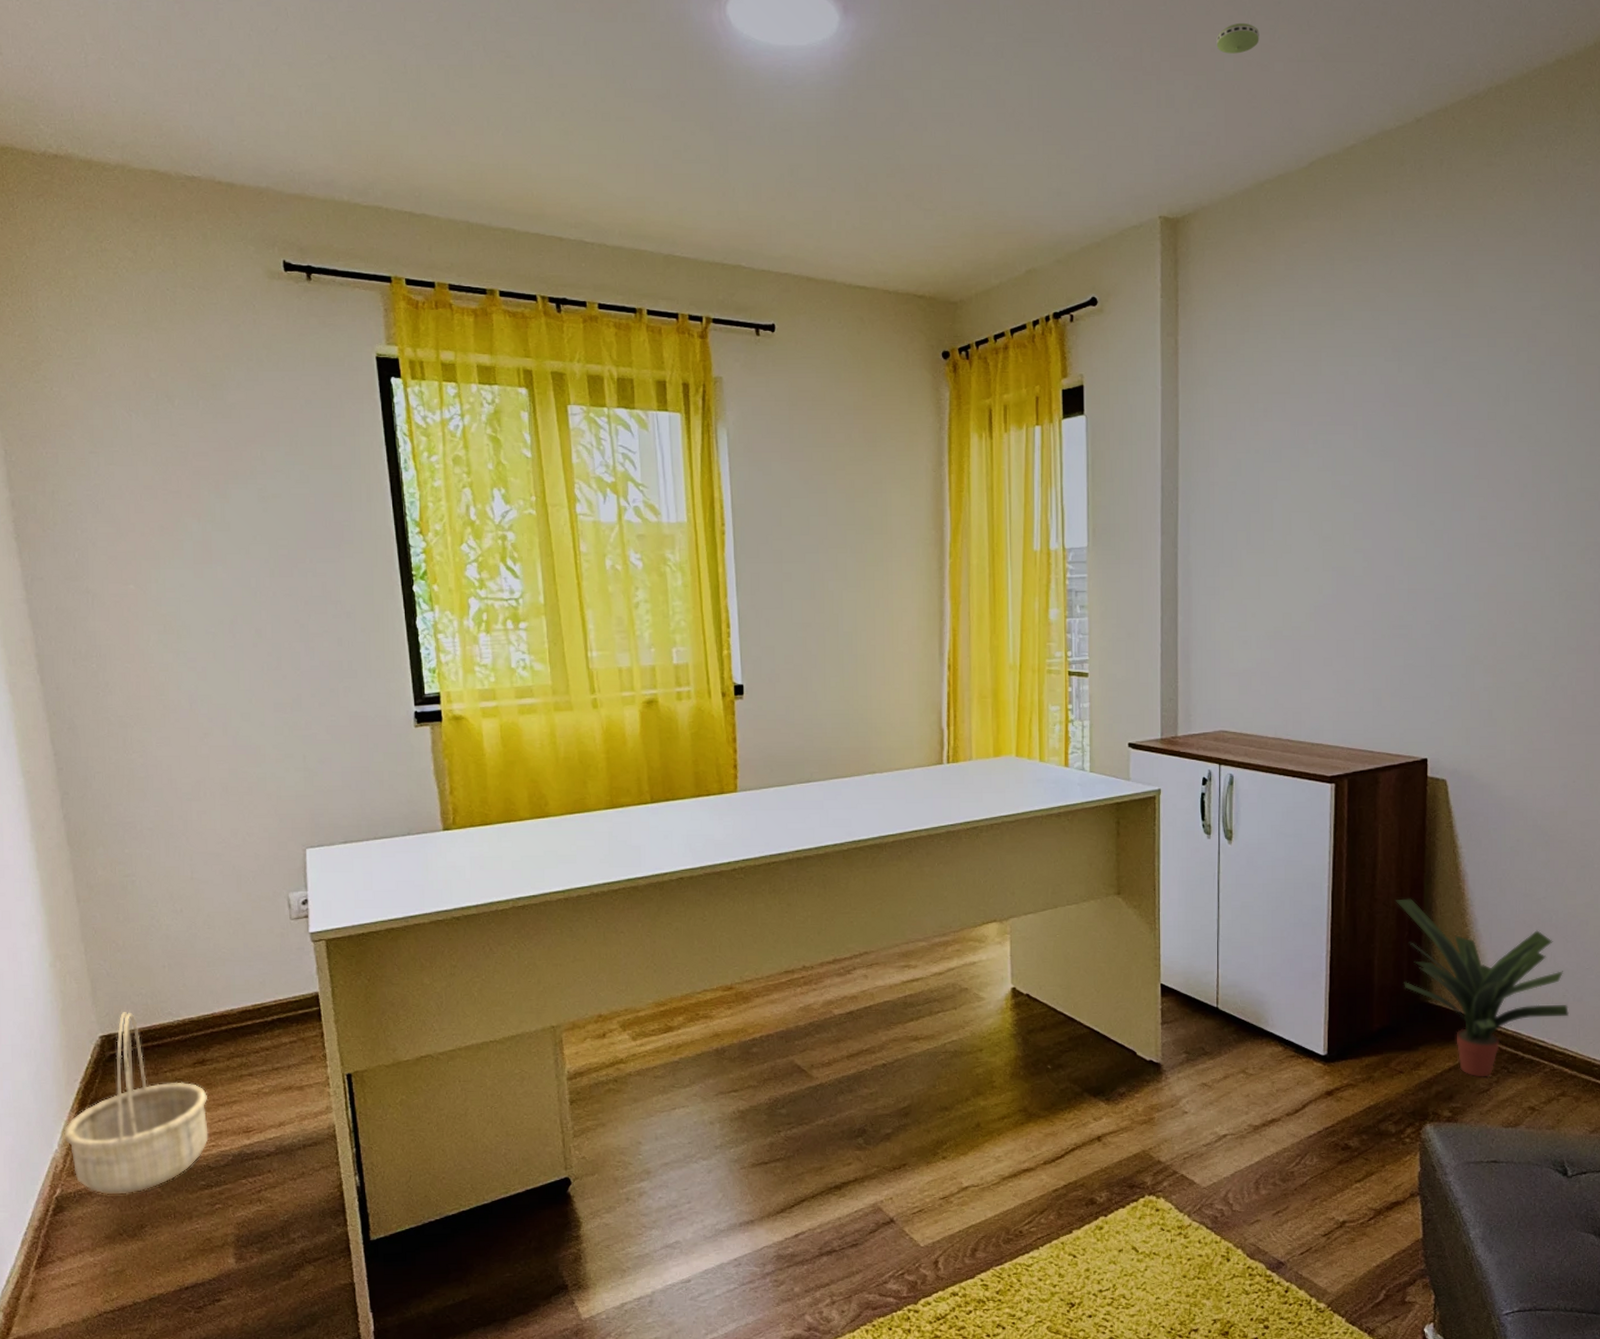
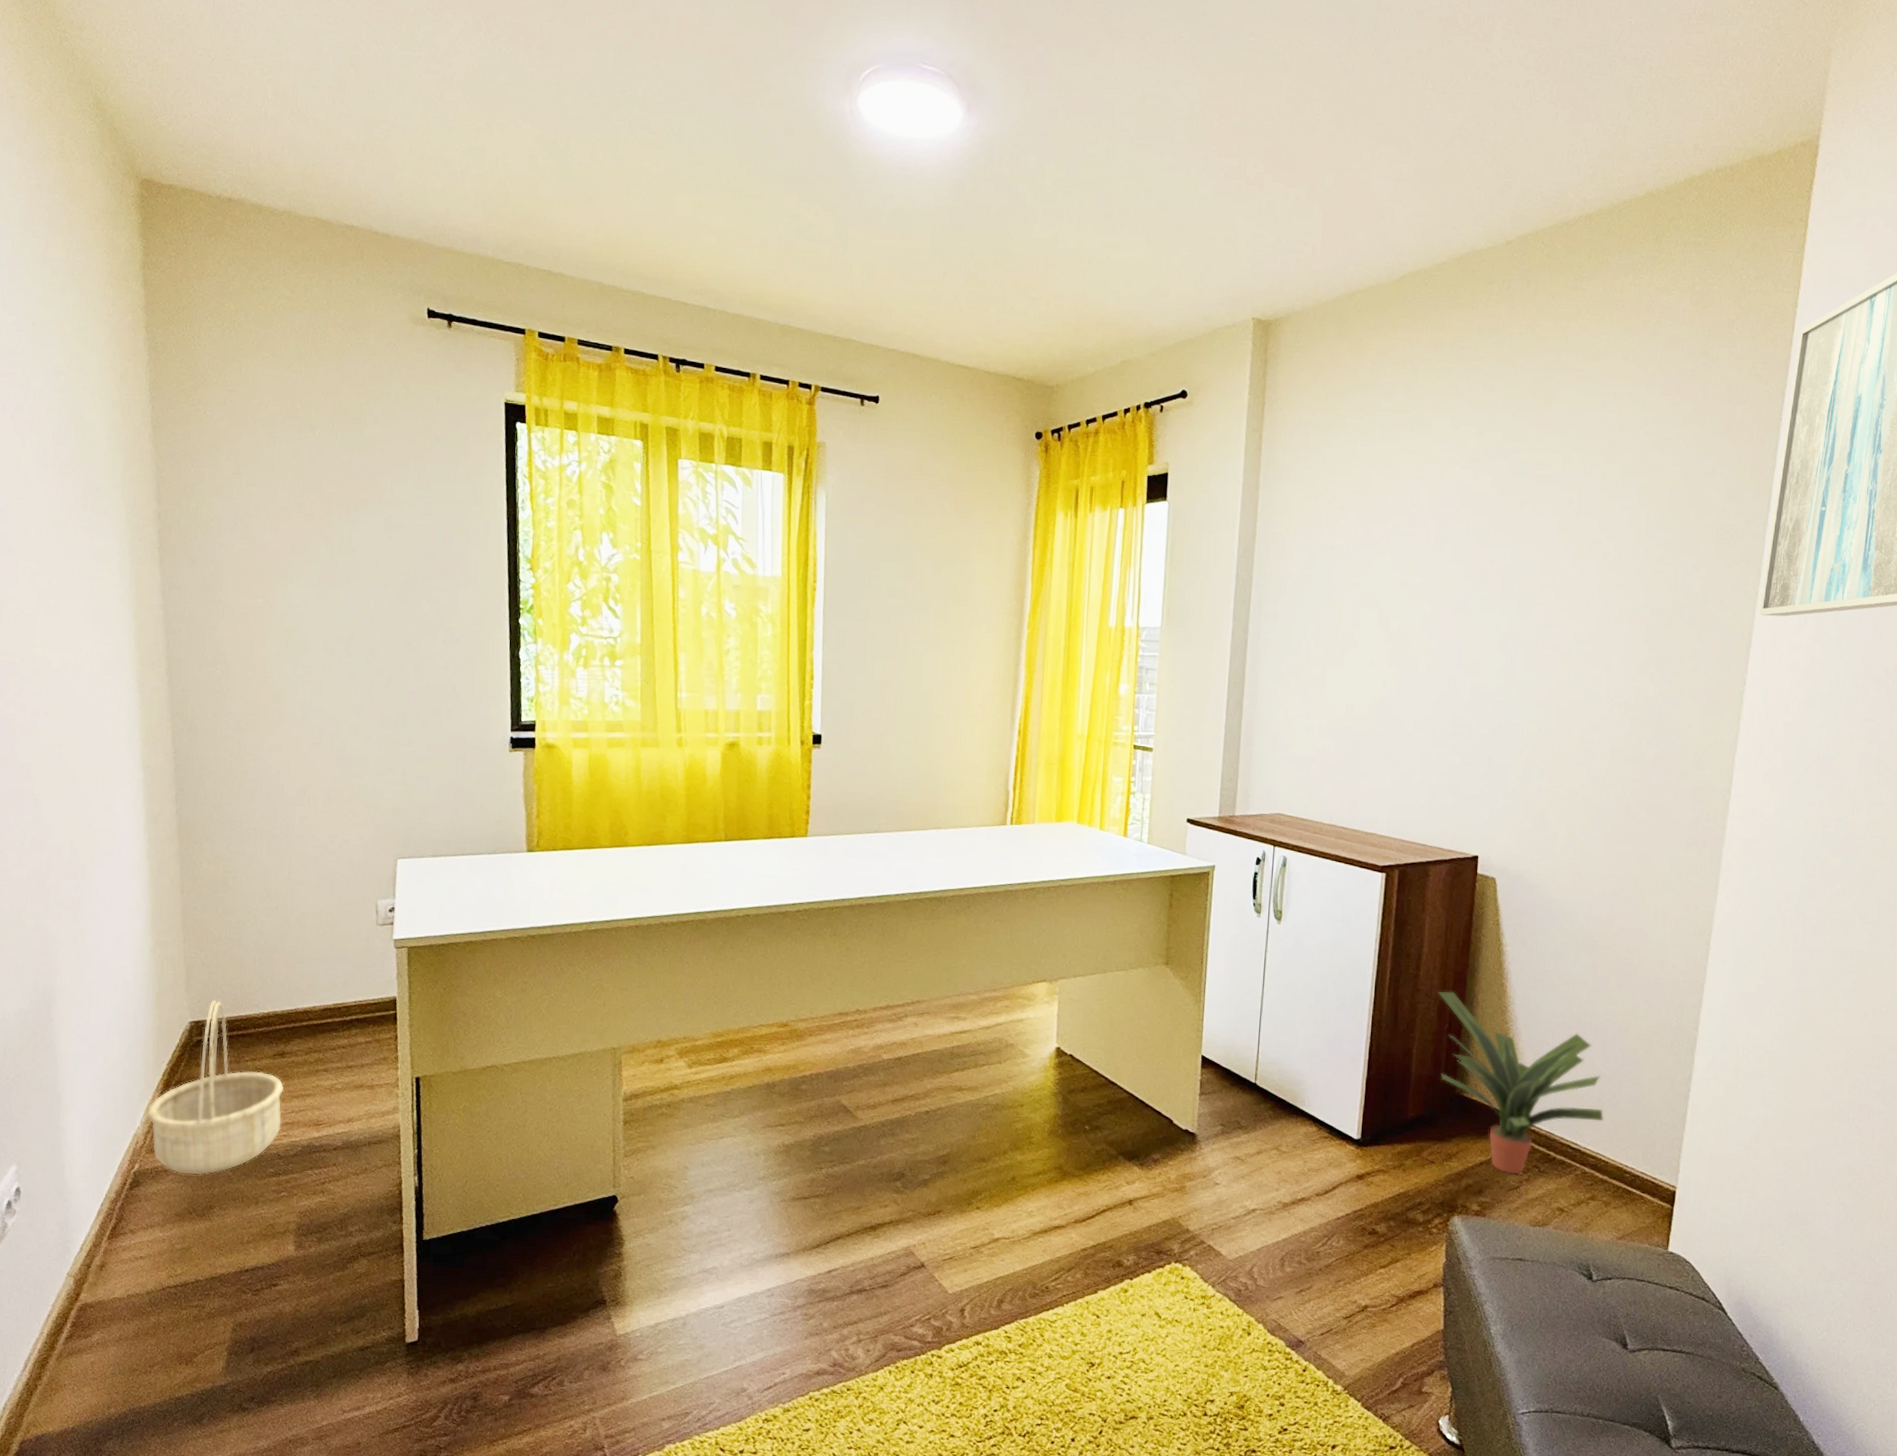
smoke detector: present [1216,22,1259,54] -> none [1318,140,1361,170]

